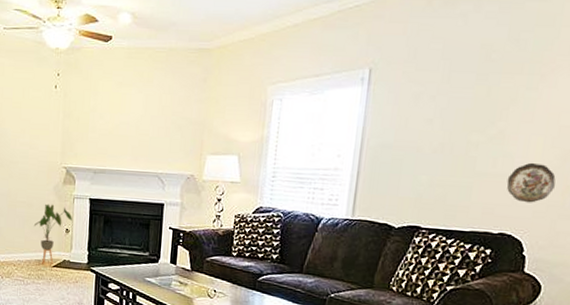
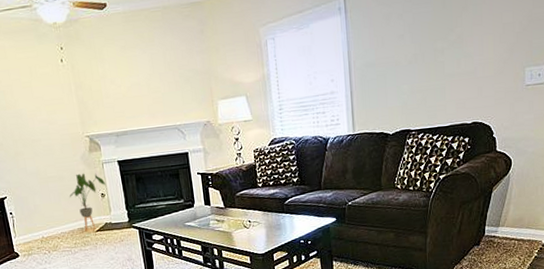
decorative plate: present [506,162,556,203] -> none [471,58,507,93]

